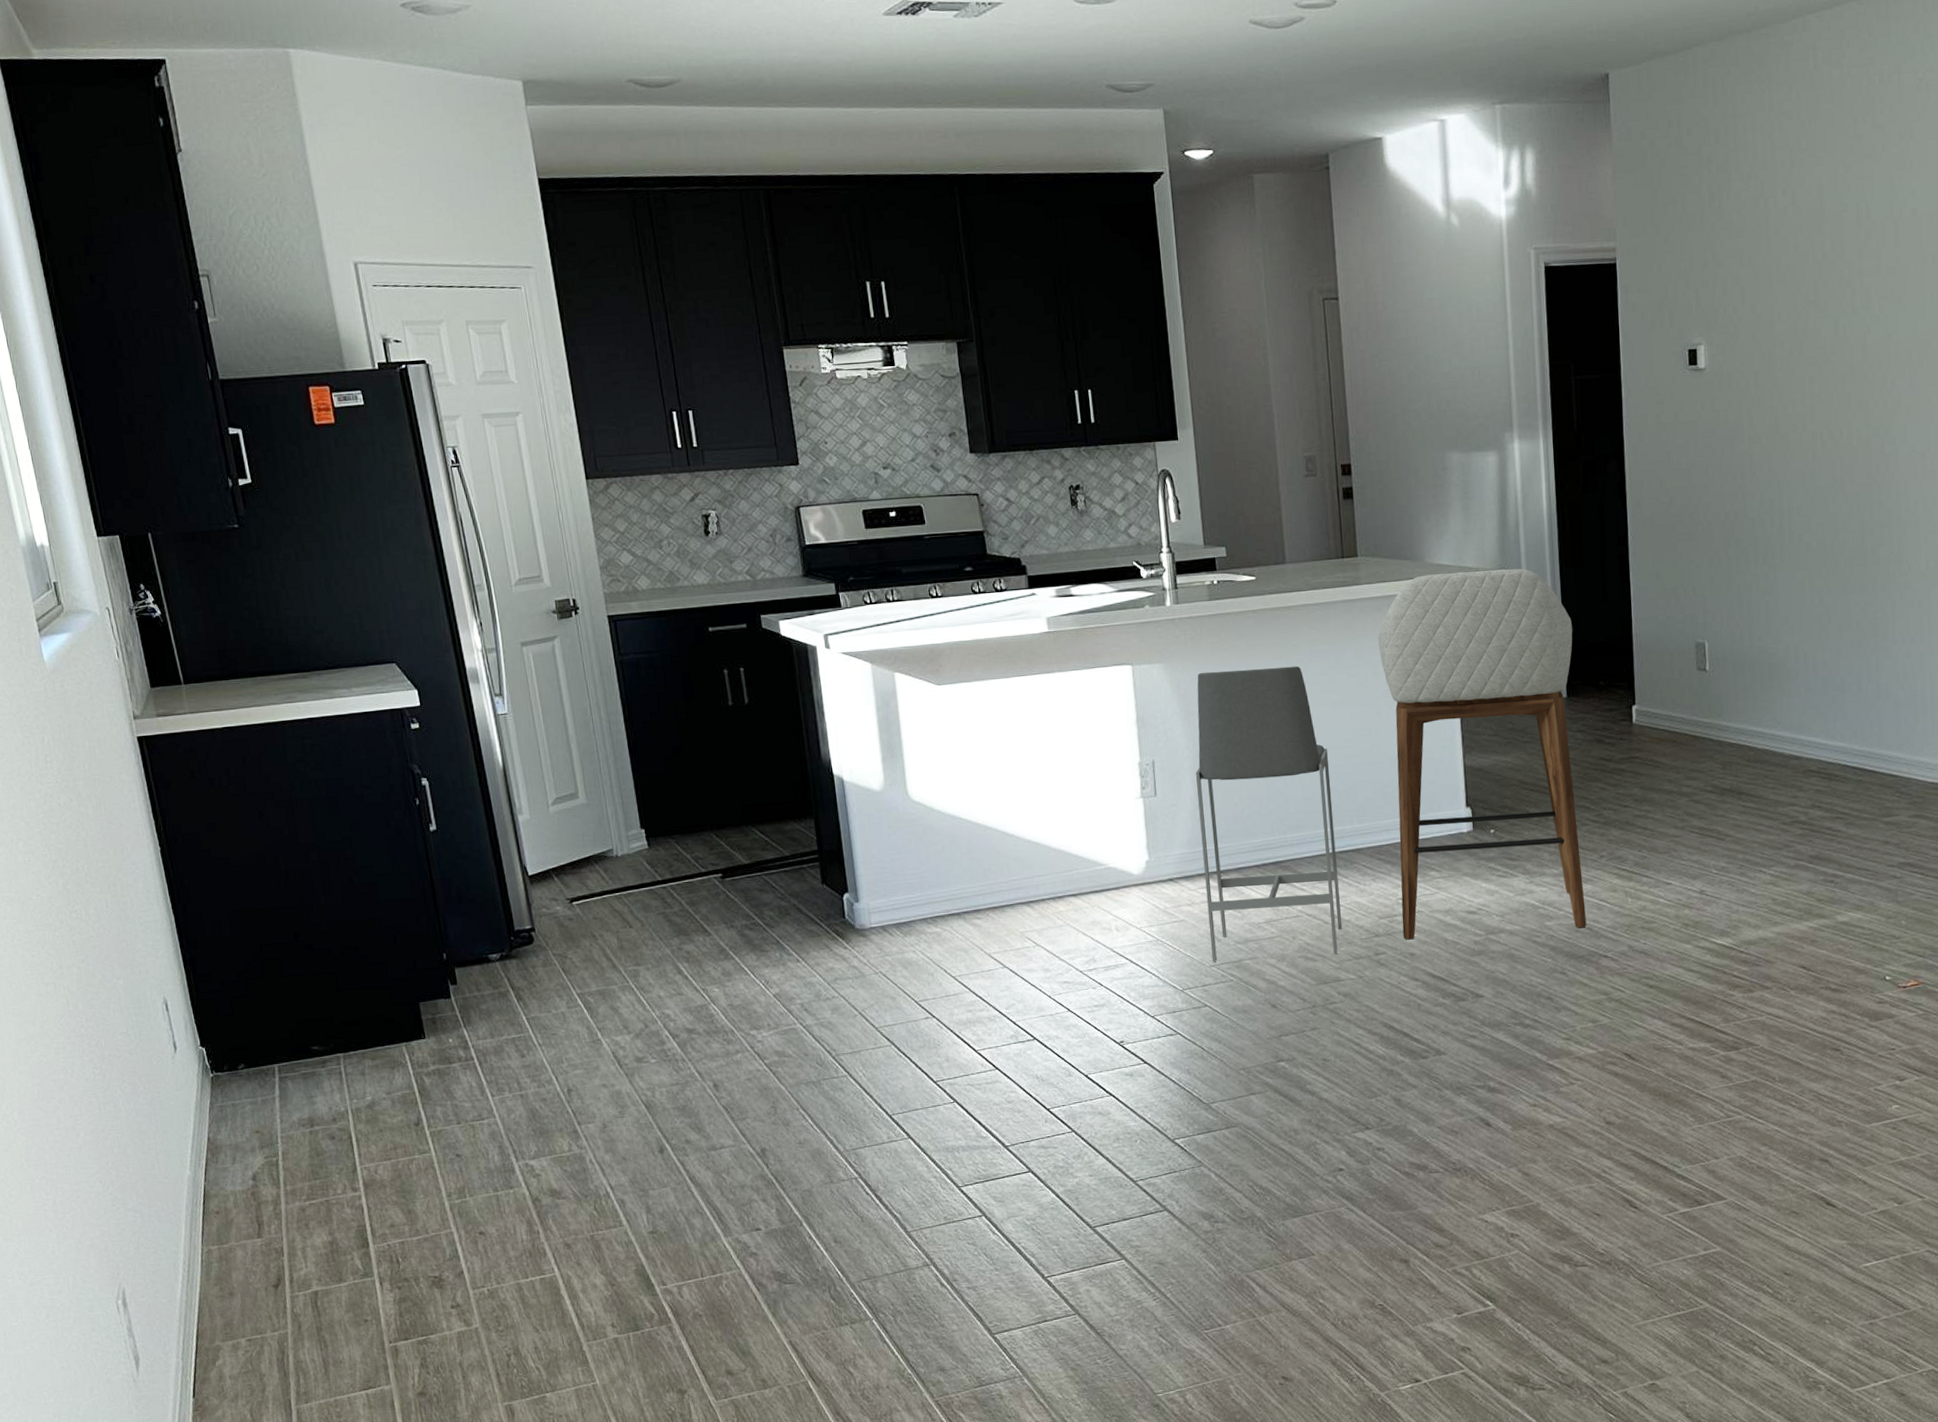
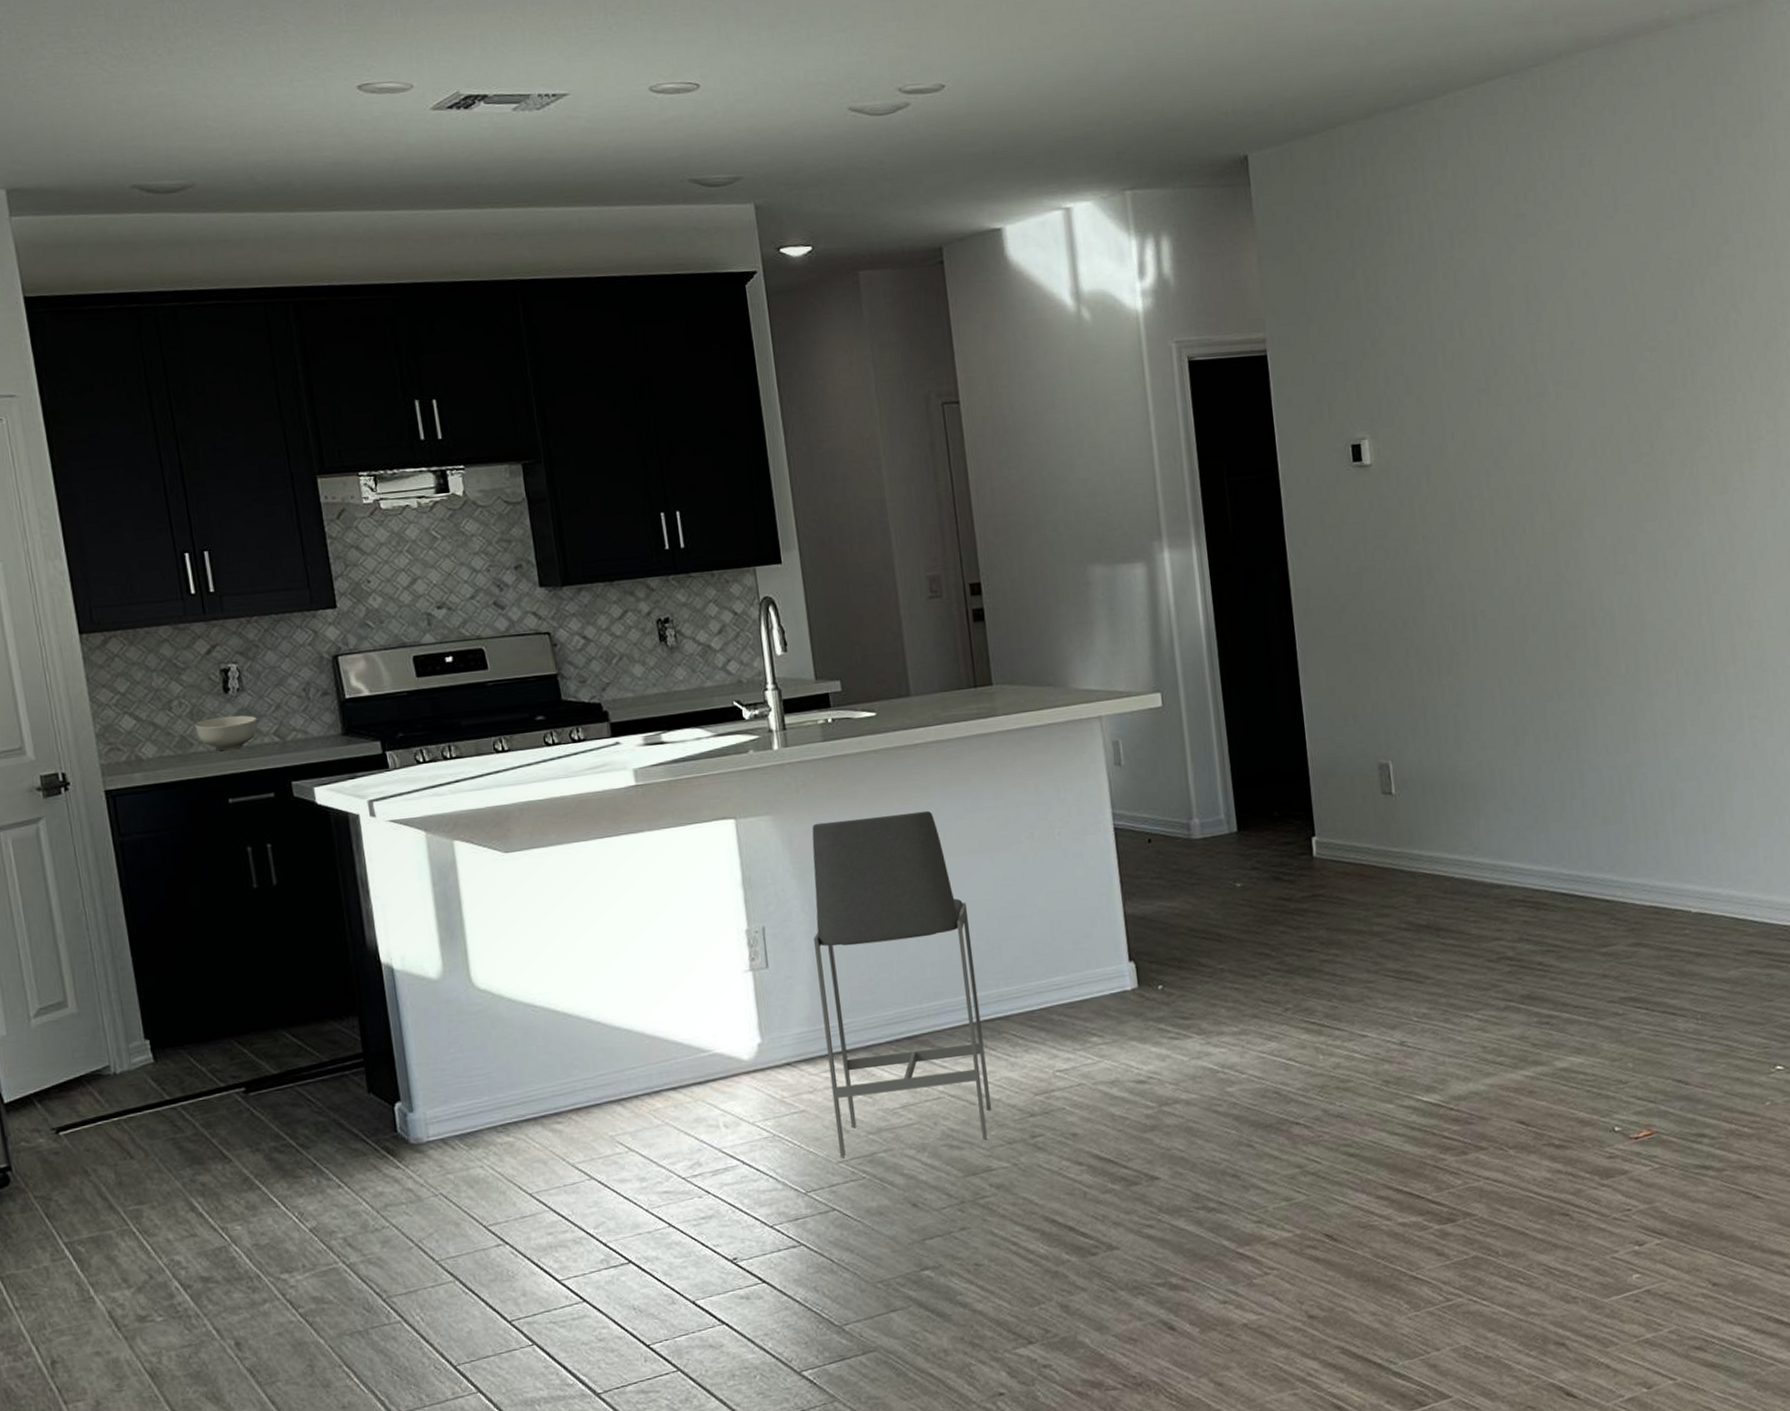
bowl: none [681,555,733,586] -> present [194,715,258,751]
bar stool: present [1378,568,1587,940] -> none [1019,690,1274,1118]

